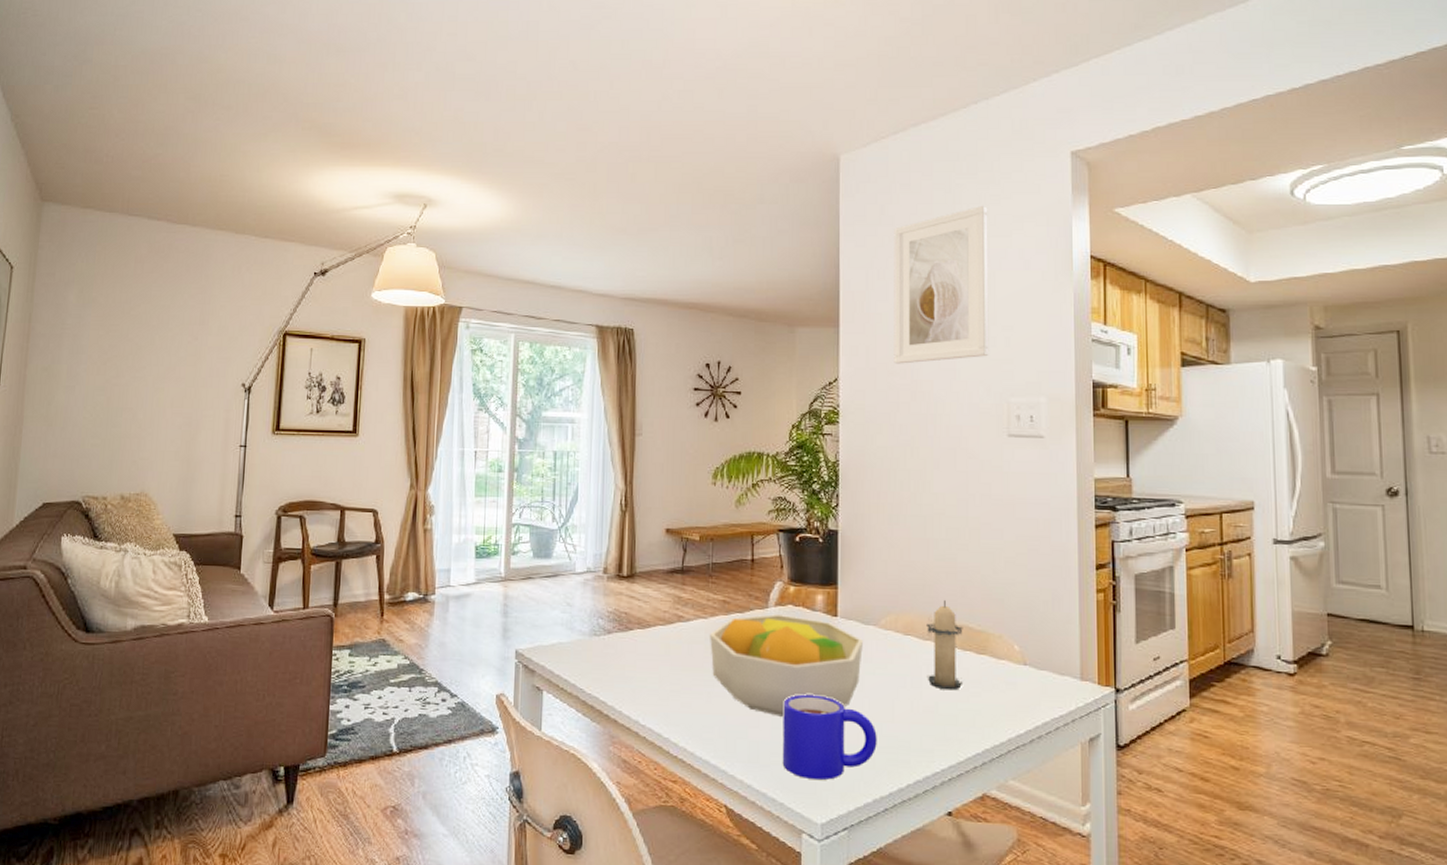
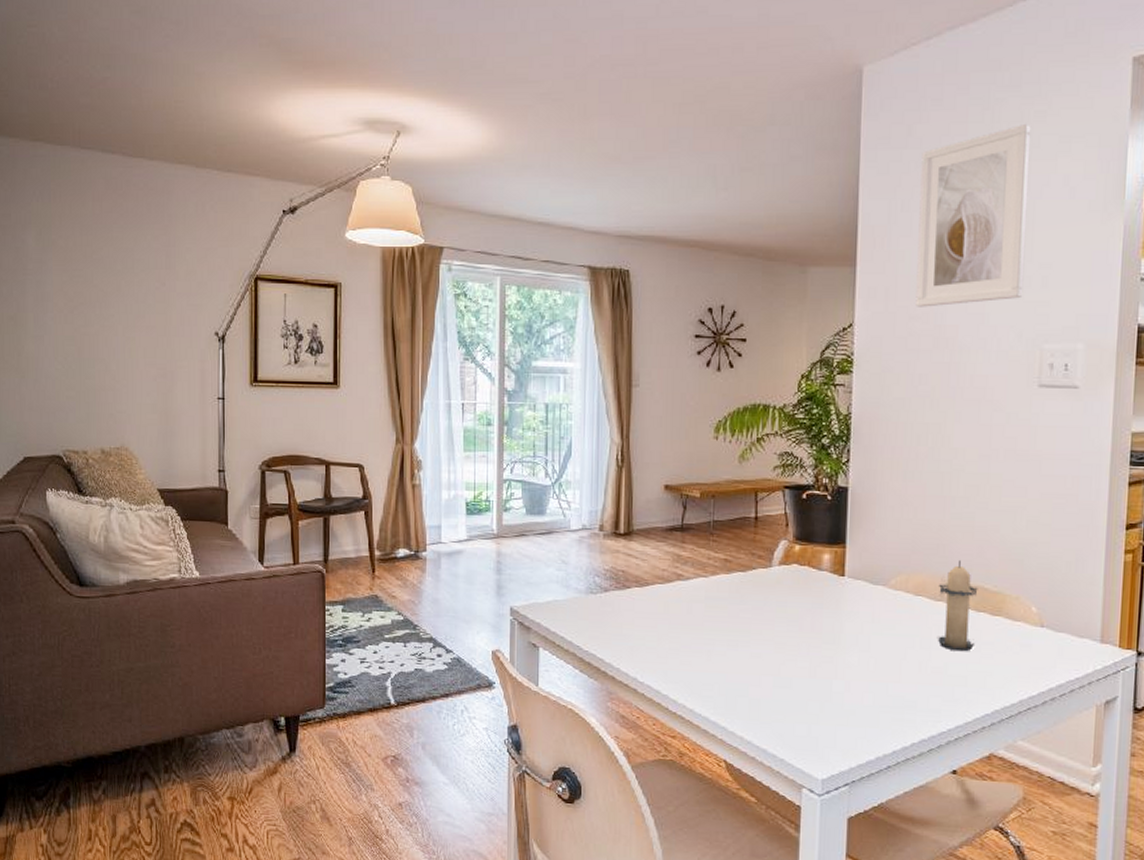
fruit bowl: present [710,614,864,717] -> none [710,573,872,676]
mug: present [782,694,877,780] -> none [783,654,882,738]

